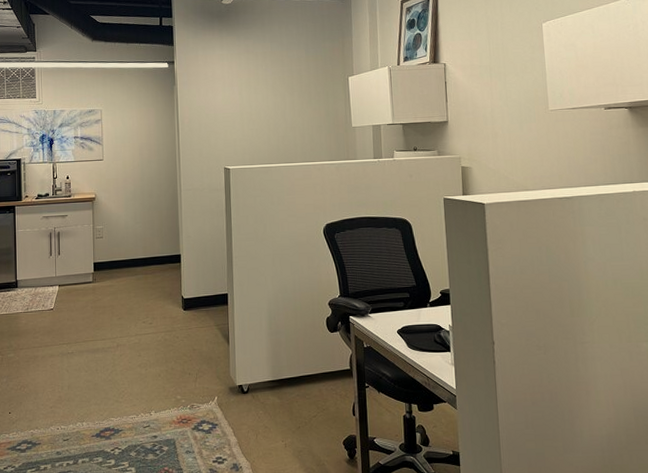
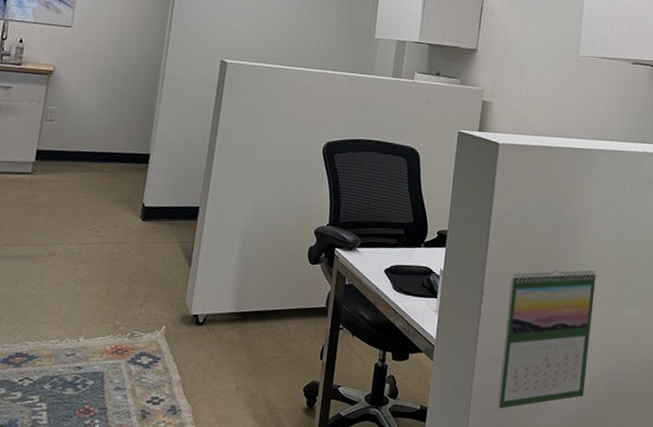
calendar: none [519,311,613,450] -> present [497,269,596,409]

